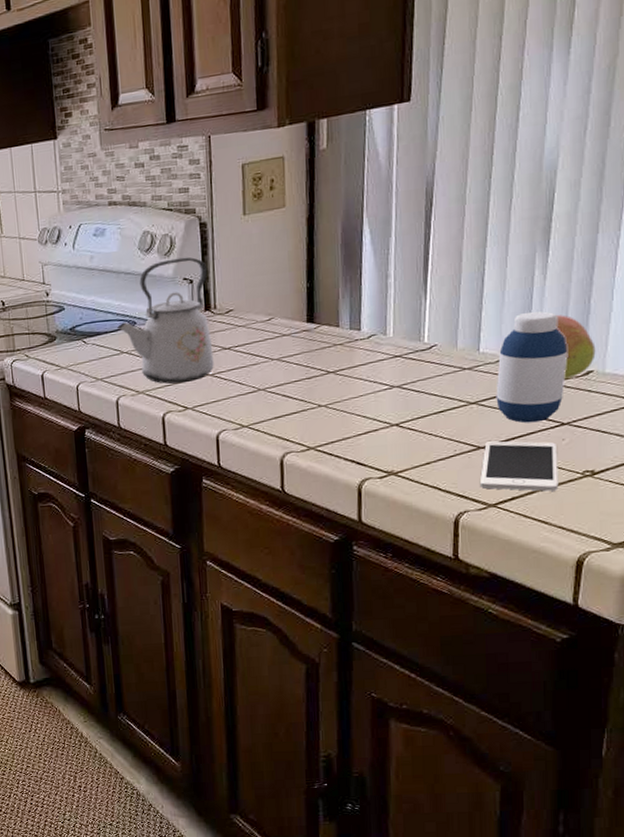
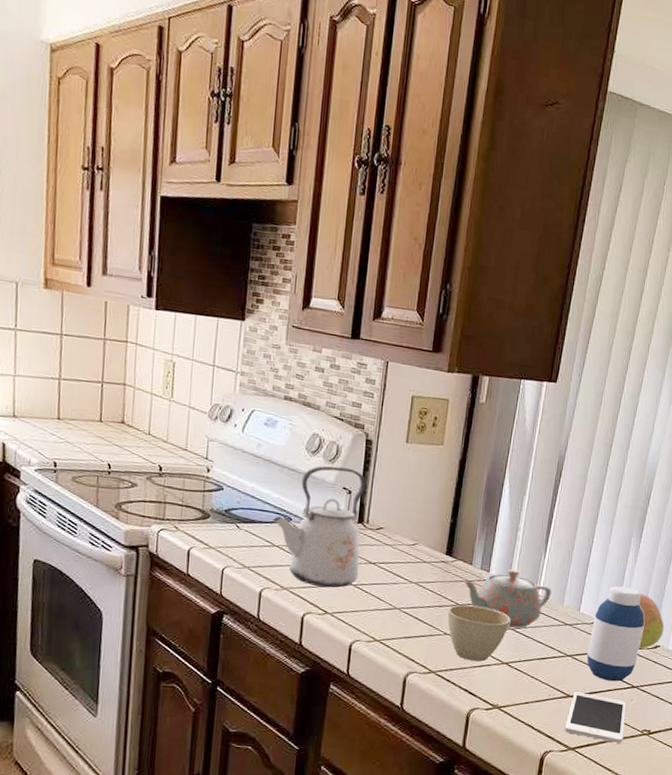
cup: none [318,369,393,430] -> present [447,604,510,662]
teapot: none [331,321,440,385] -> present [462,569,552,628]

